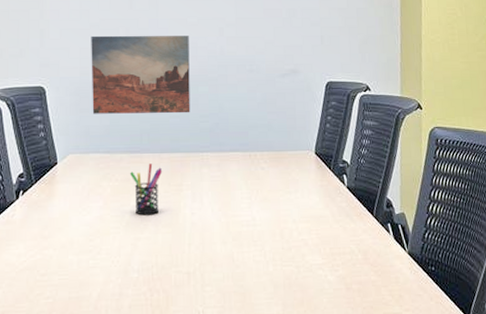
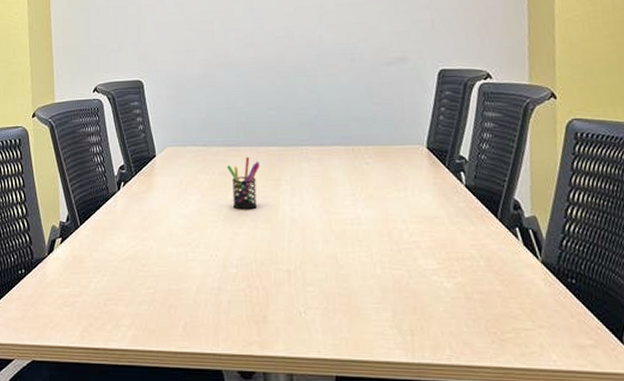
wall art: present [91,35,190,114] -> none [186,25,288,107]

